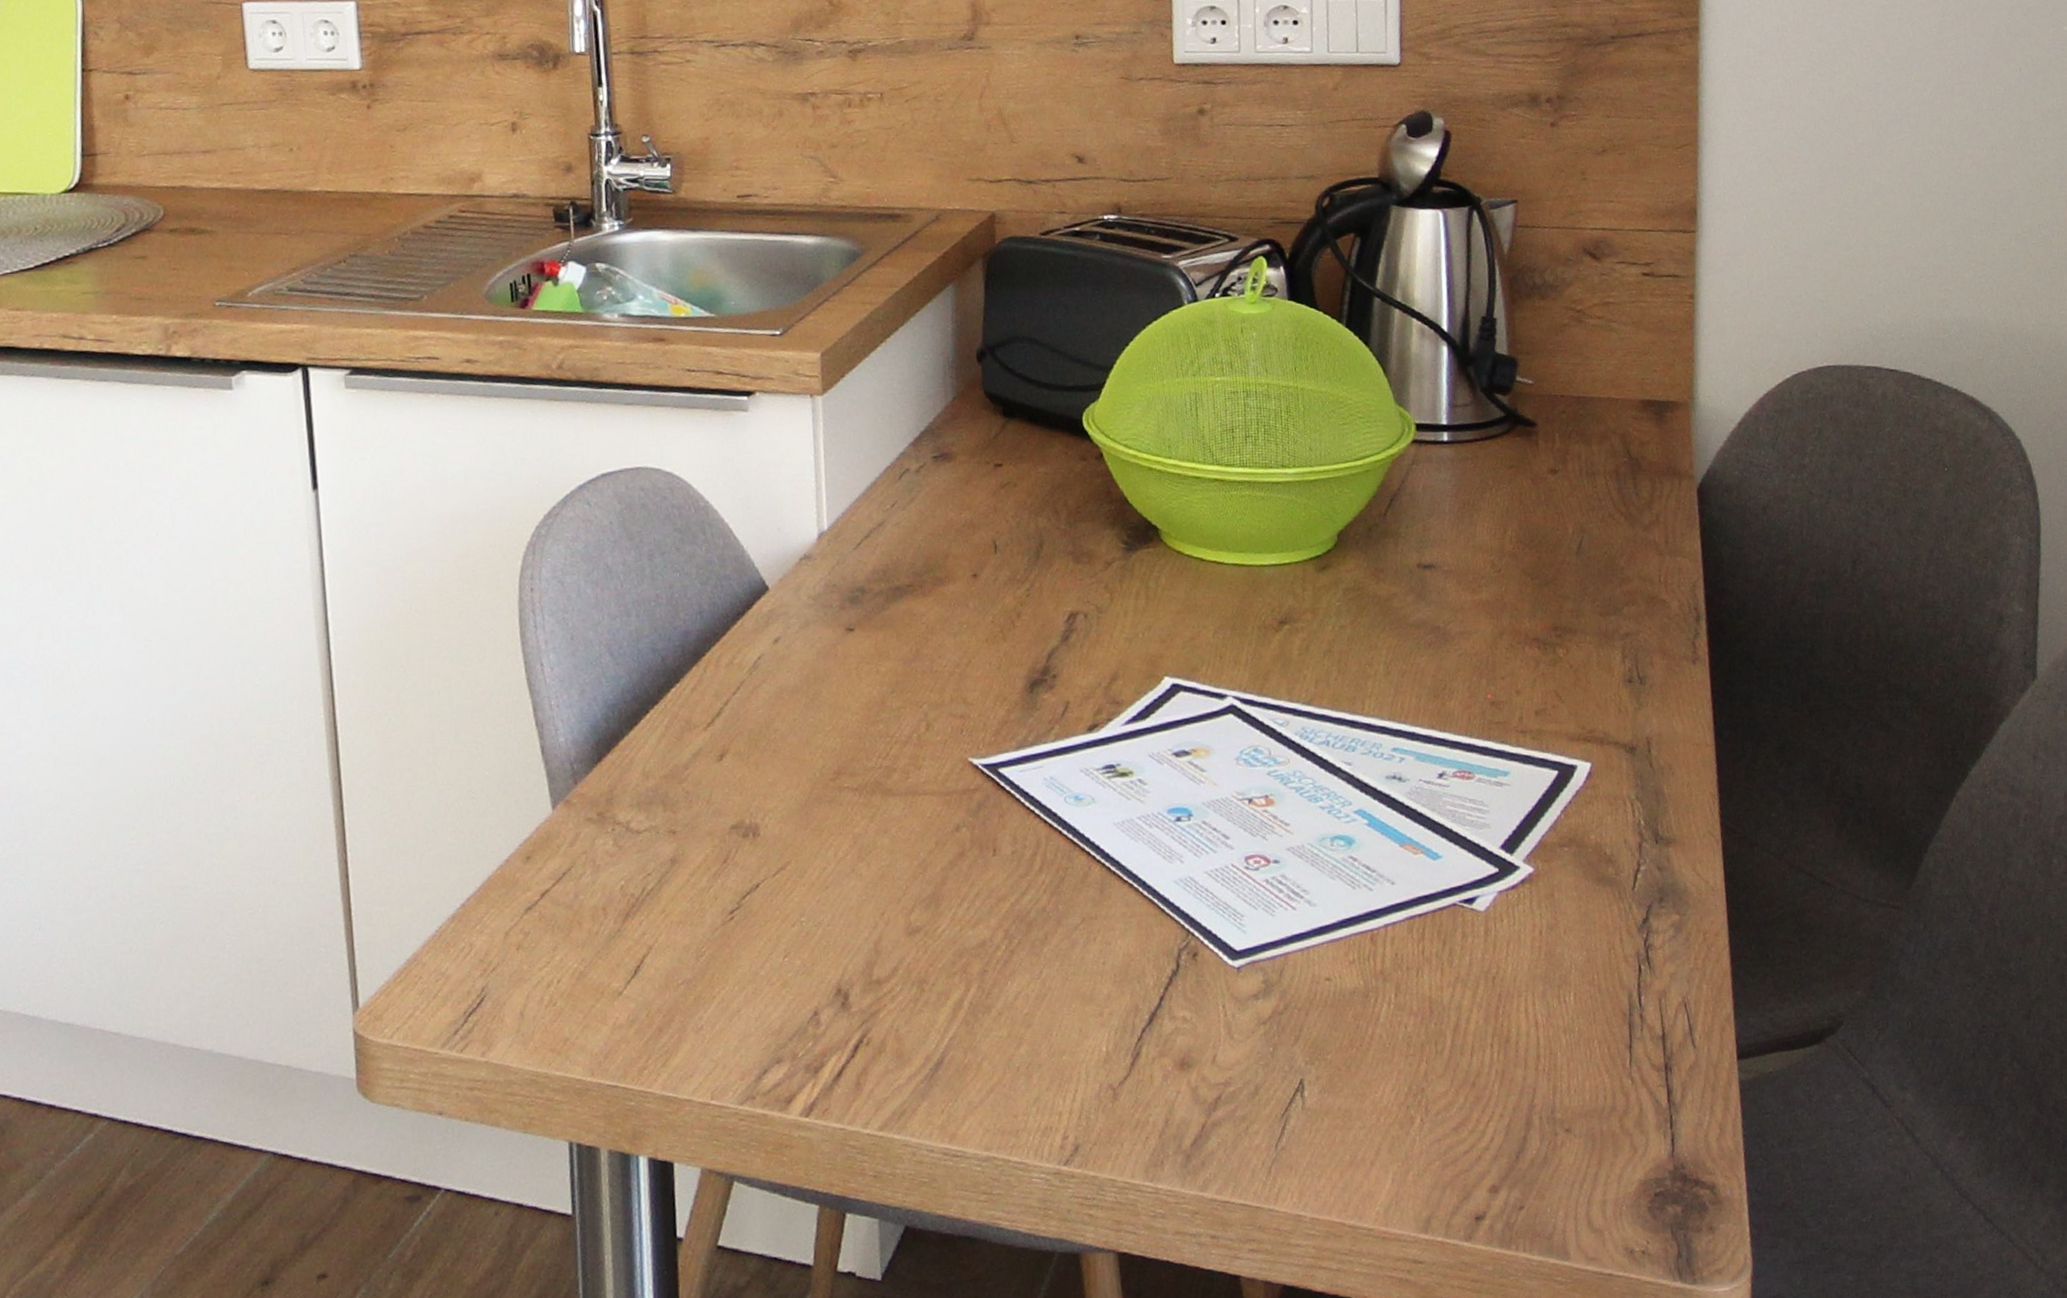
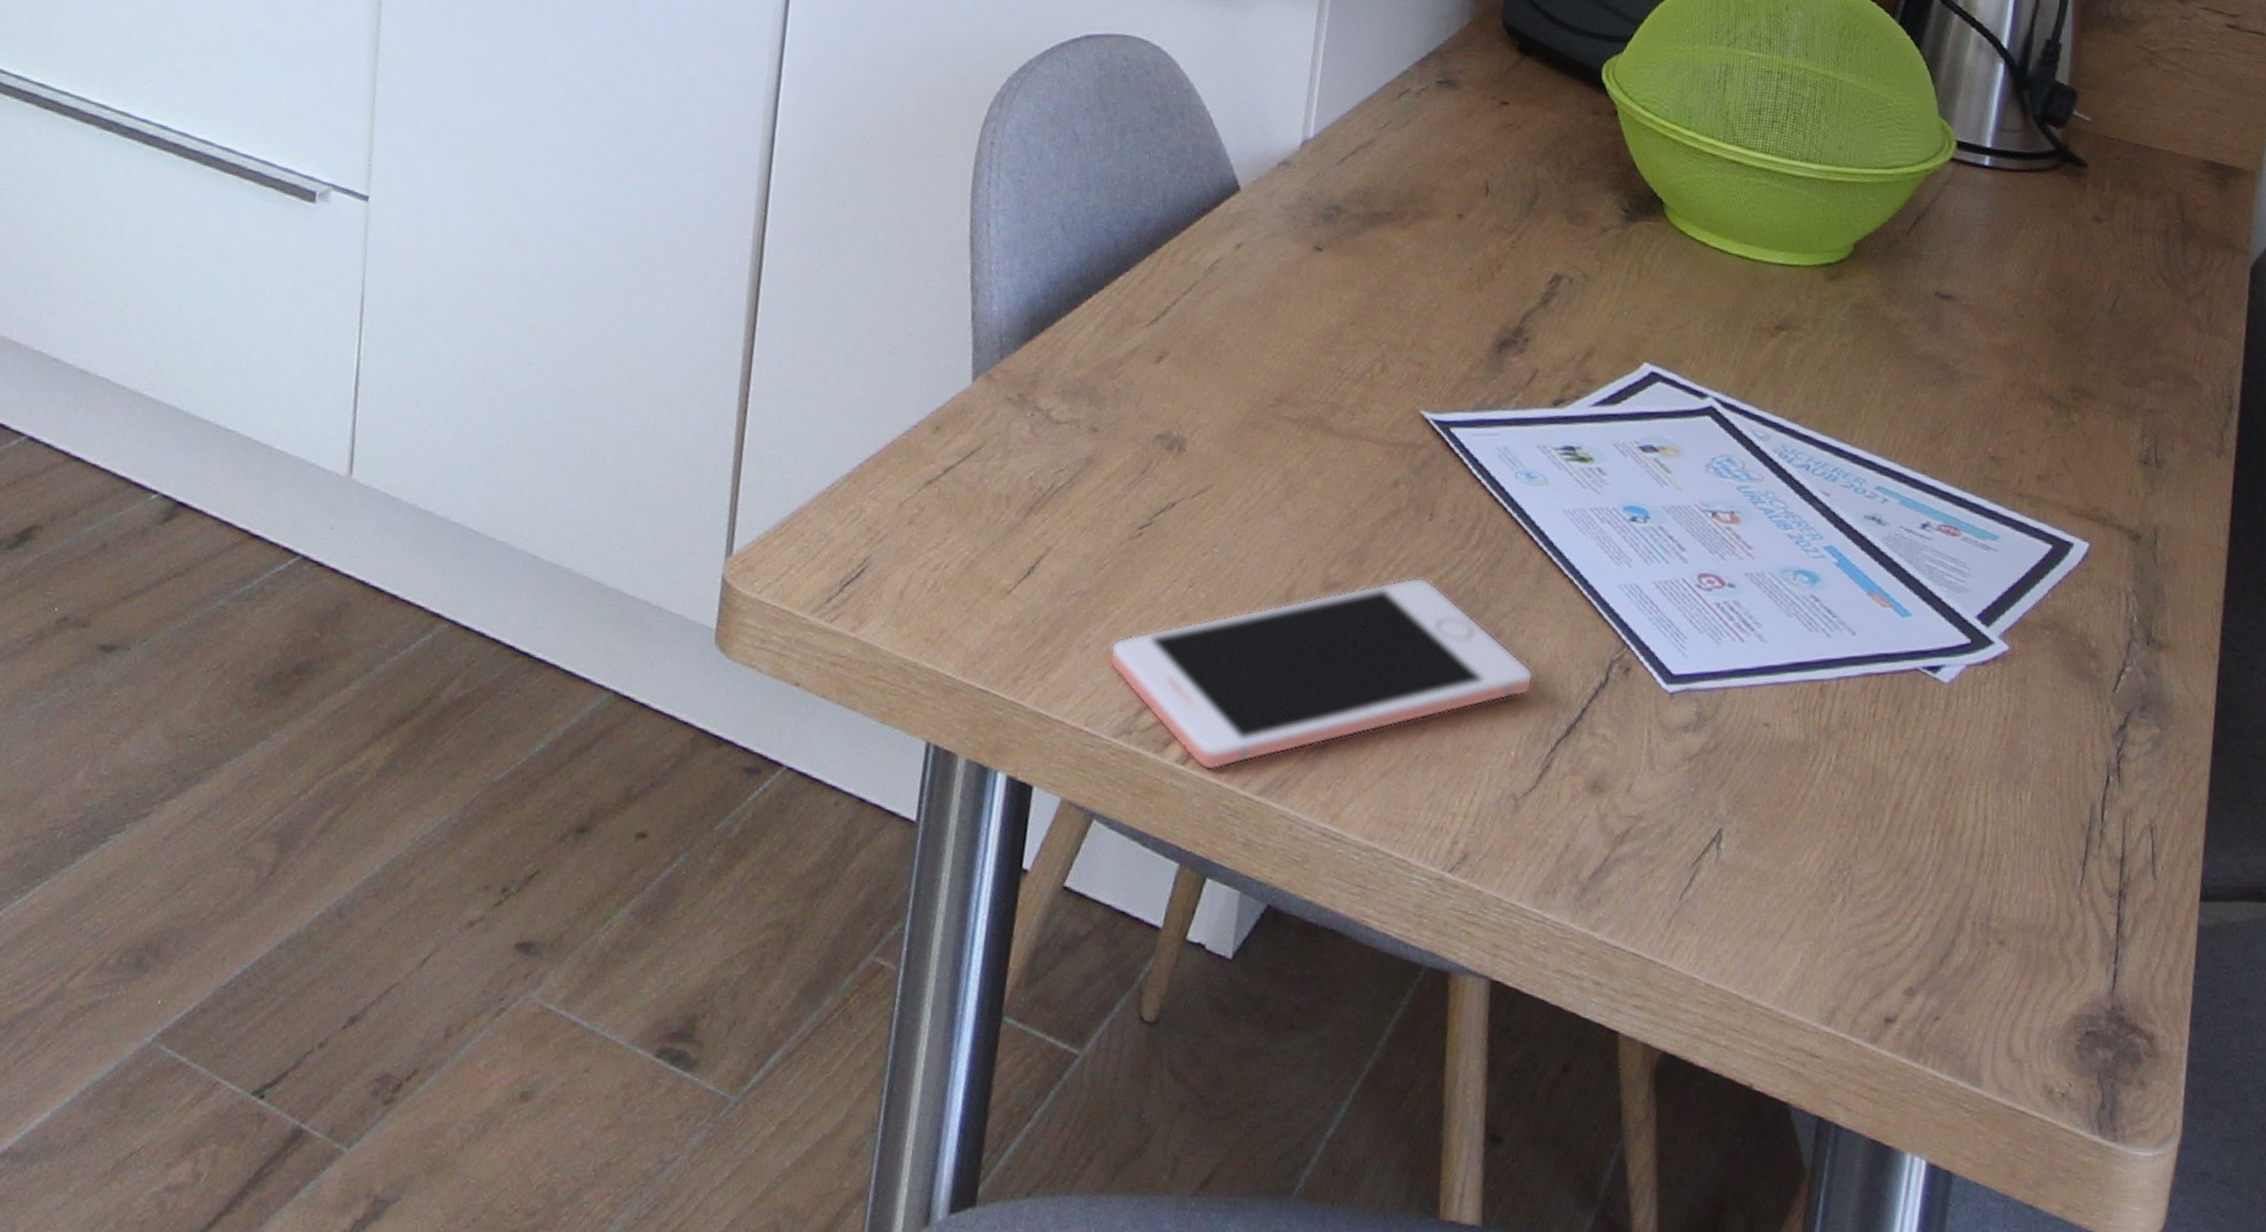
cell phone: none [723,908,1112,1118] -> present [1109,577,1534,771]

